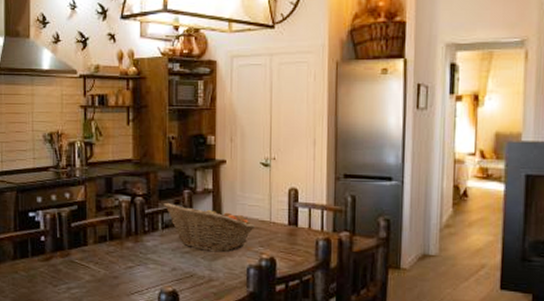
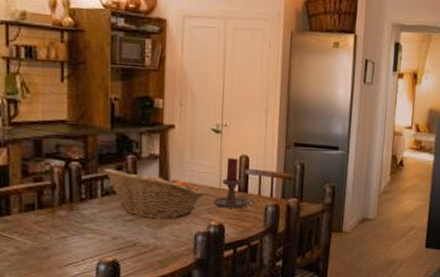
candle holder: none [264,191,306,242] -> present [213,157,256,208]

